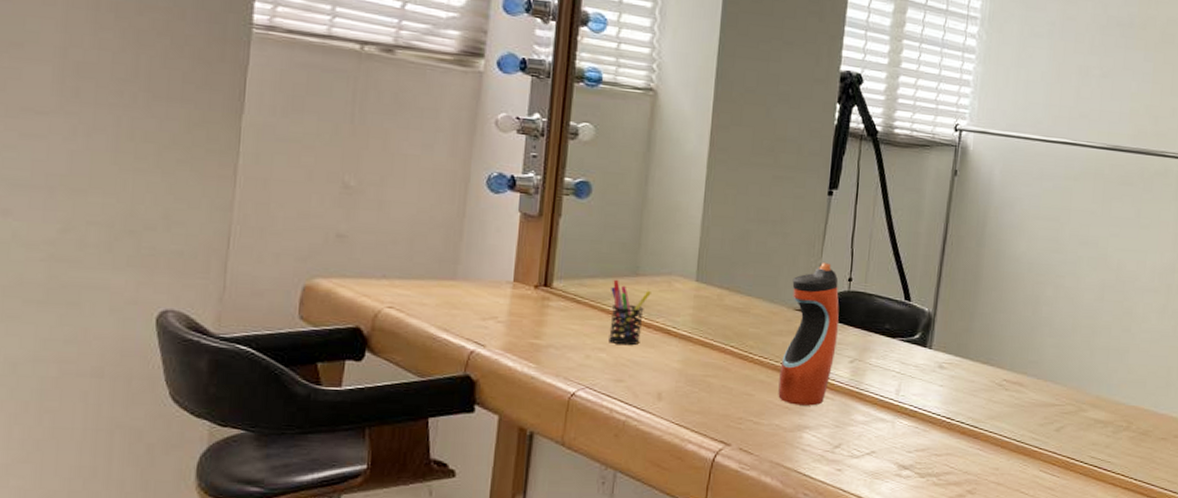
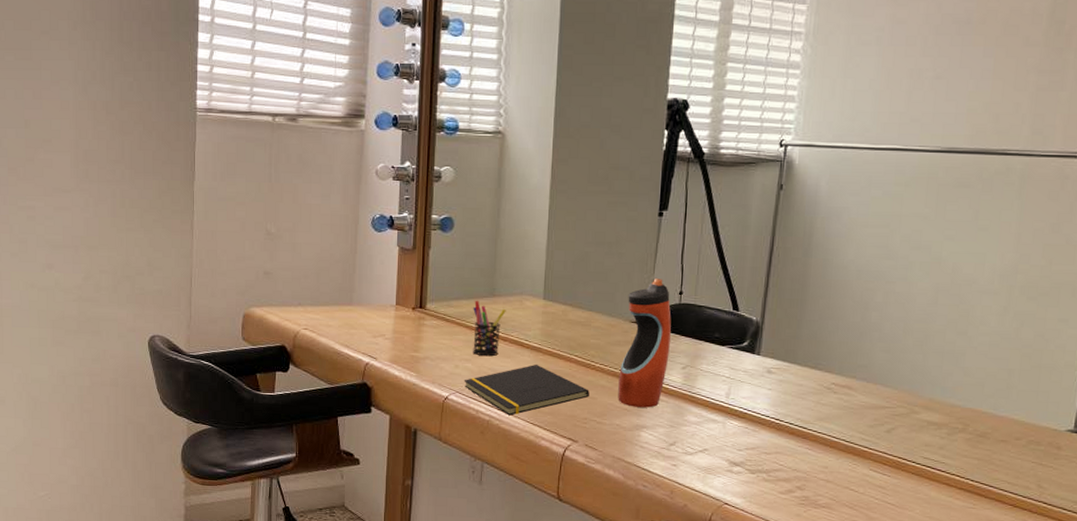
notepad: none [595,356,746,415] -> present [463,365,589,416]

